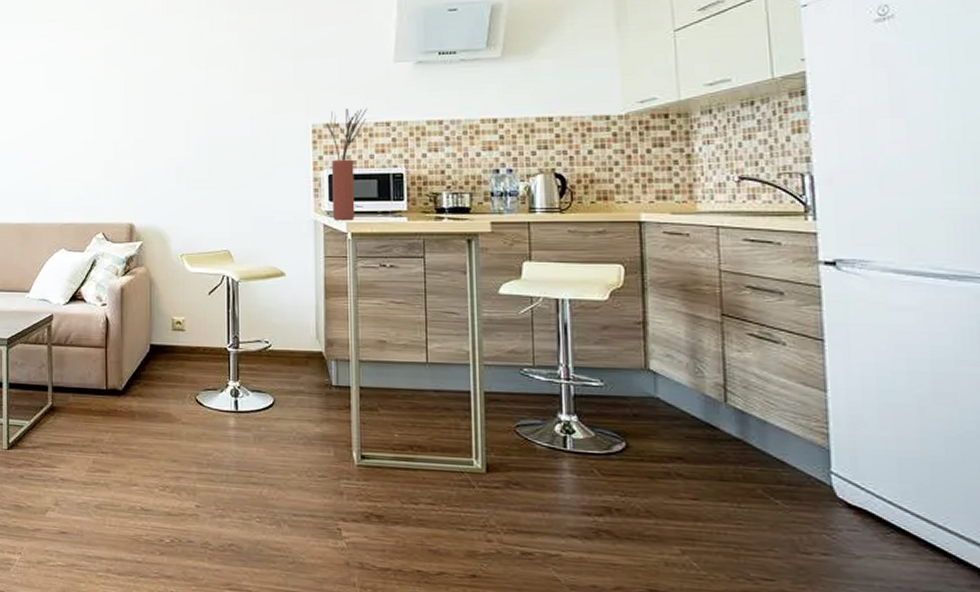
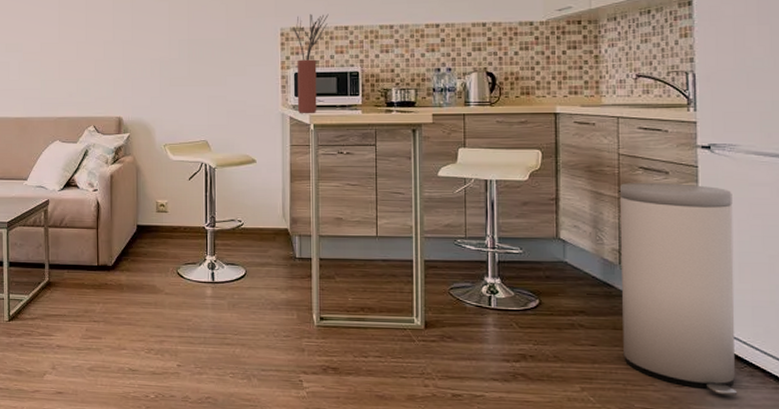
pedal bin: none [721,304,884,568] -> present [619,182,738,396]

